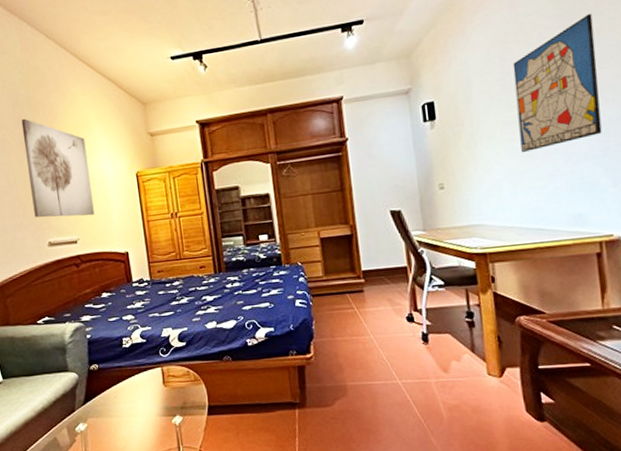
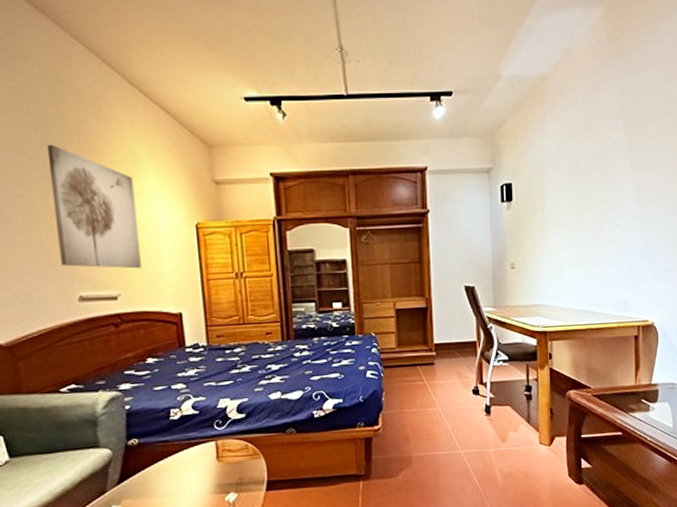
wall art: present [512,13,602,152] -> none [582,120,649,240]

